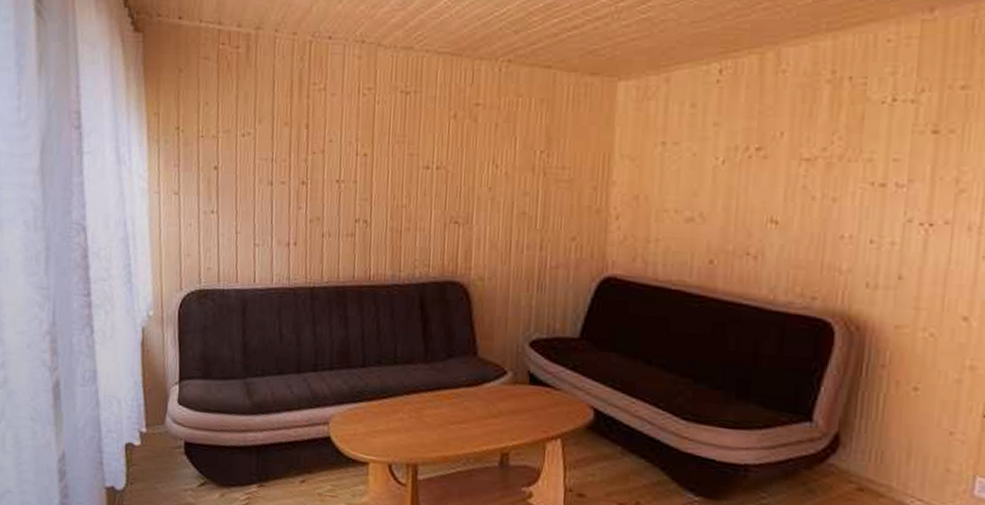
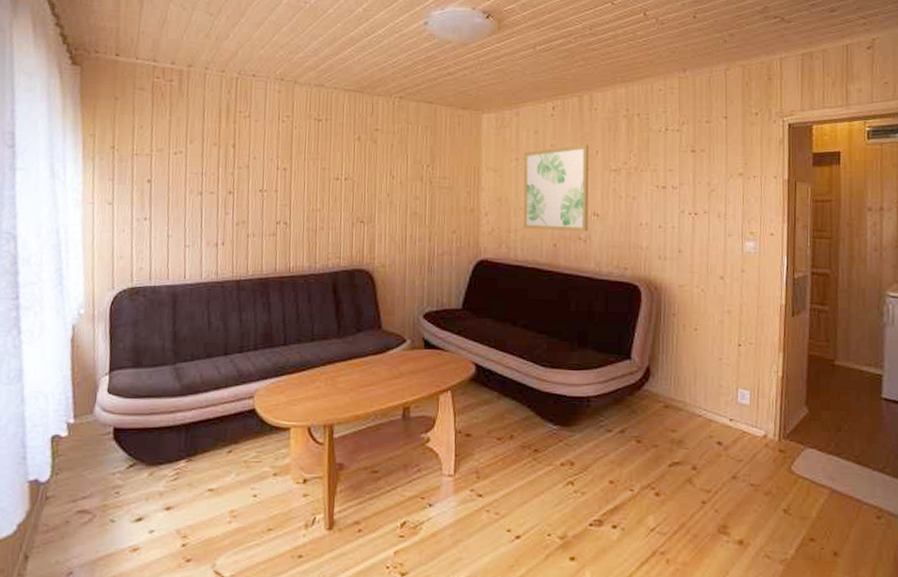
wall art: none [667,122,770,246] -> present [523,144,589,232]

